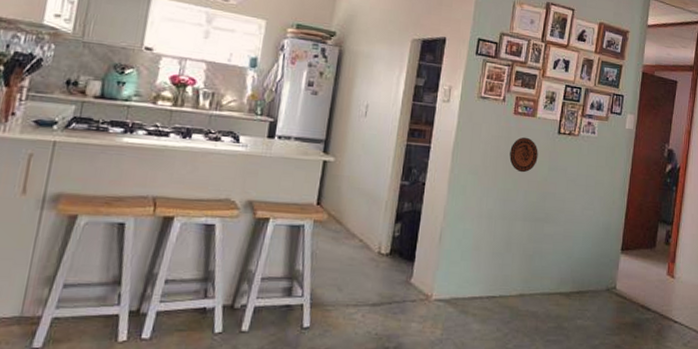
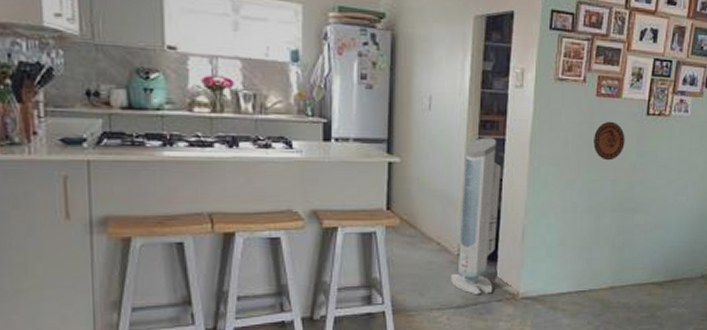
air purifier: none [369,144,425,294] -> present [451,137,501,295]

